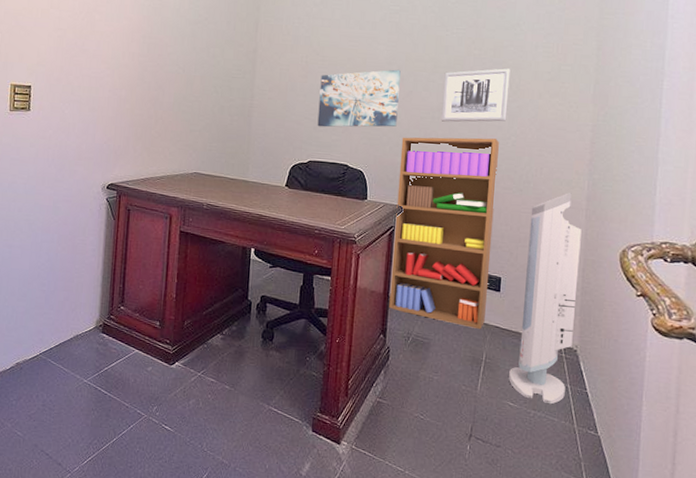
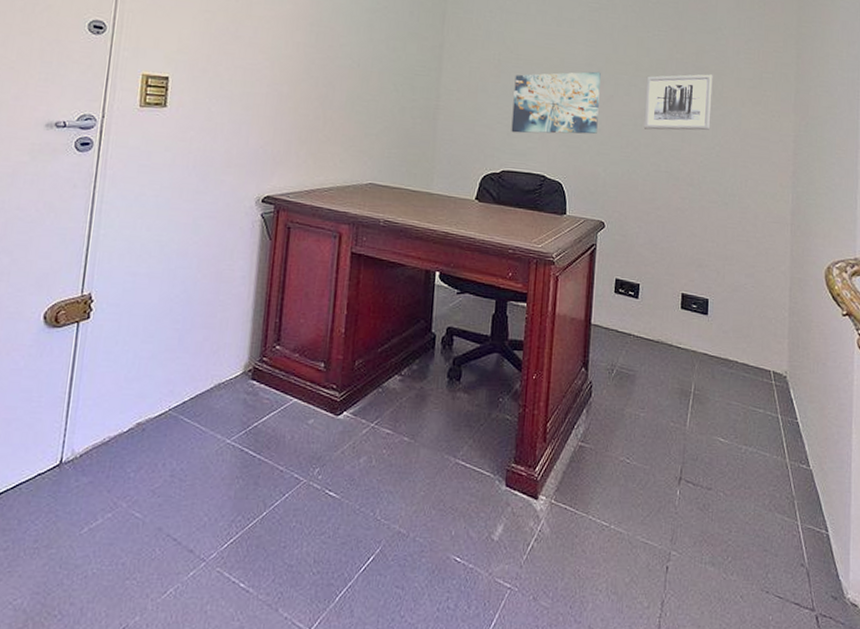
bookshelf: present [389,137,499,329] -> none [591,145,703,357]
air purifier: present [509,193,582,404] -> none [719,206,787,437]

